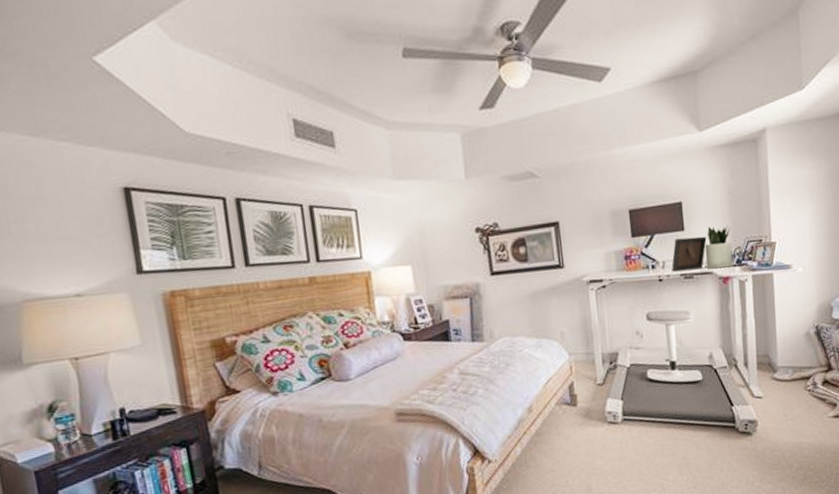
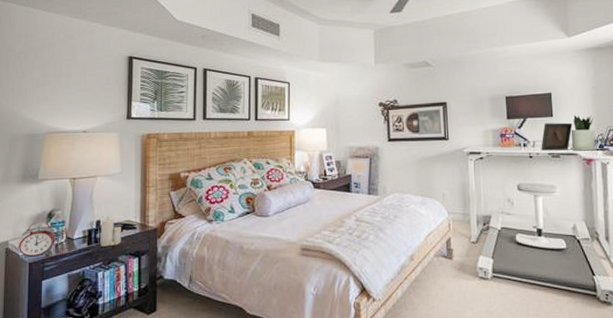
alarm clock: none [14,417,66,467] -> present [19,221,56,258]
candle: none [126,402,159,440] -> present [100,217,121,247]

